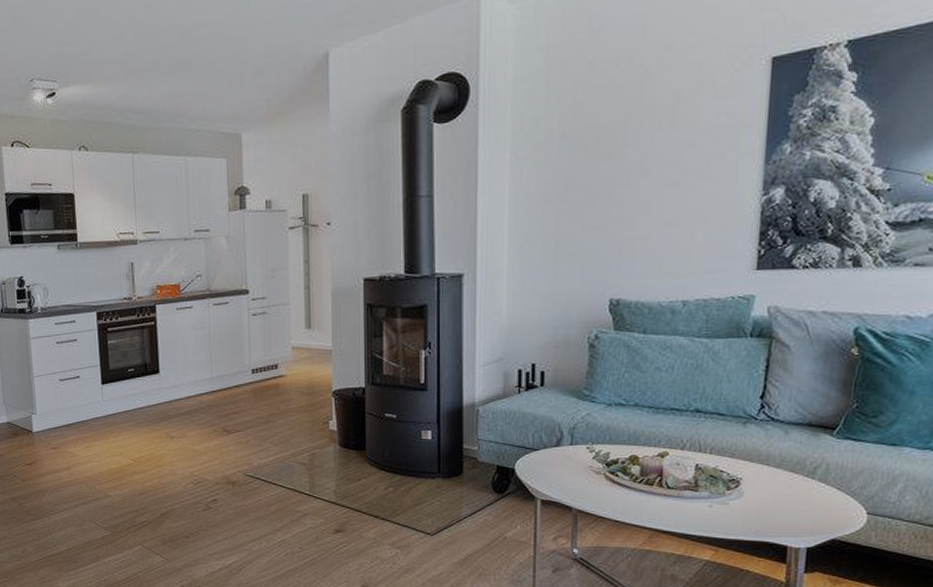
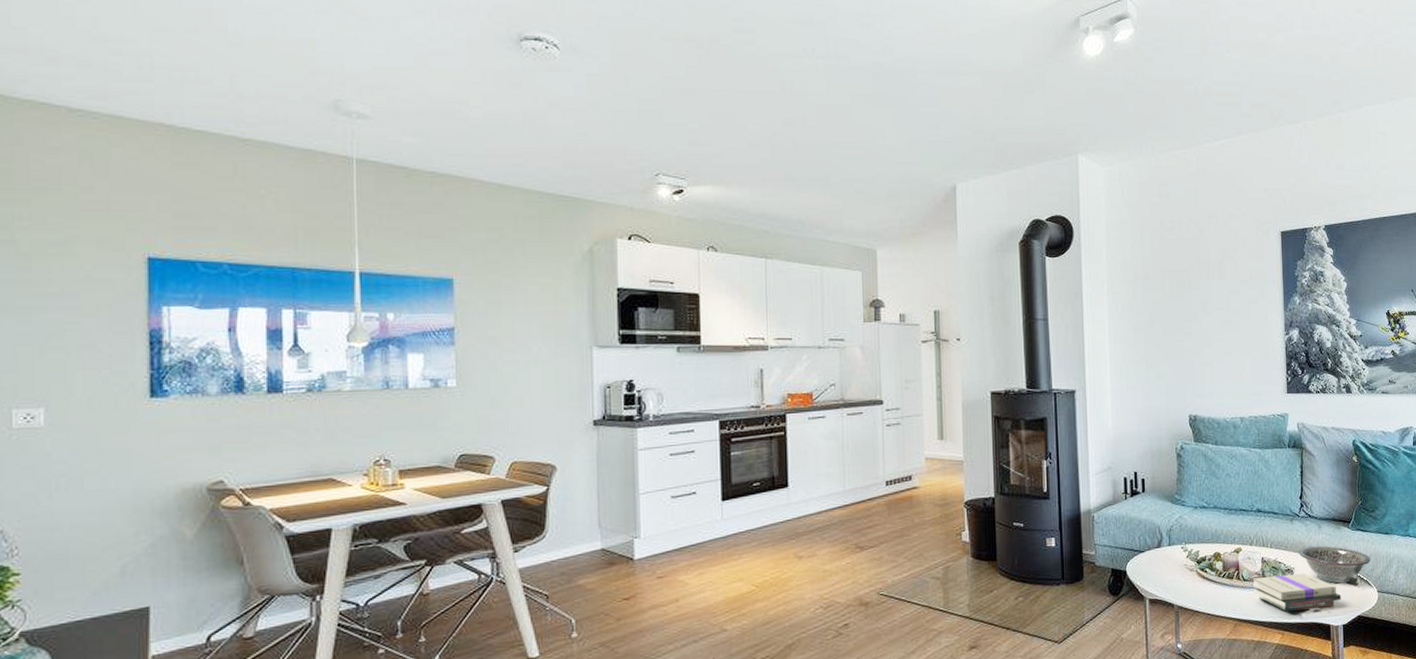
books: none [679,485,808,527] -> present [1252,573,1341,613]
decorative bowl: none [750,455,862,500] -> present [1298,546,1371,584]

